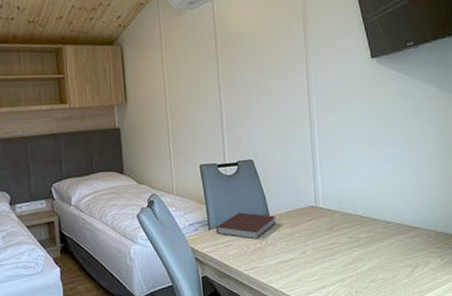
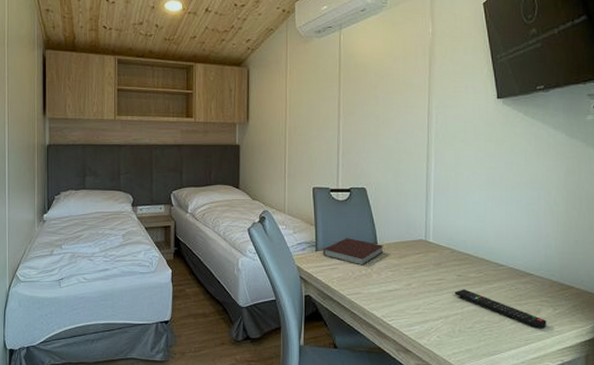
remote control: none [347,250,436,280] -> present [454,289,547,329]

